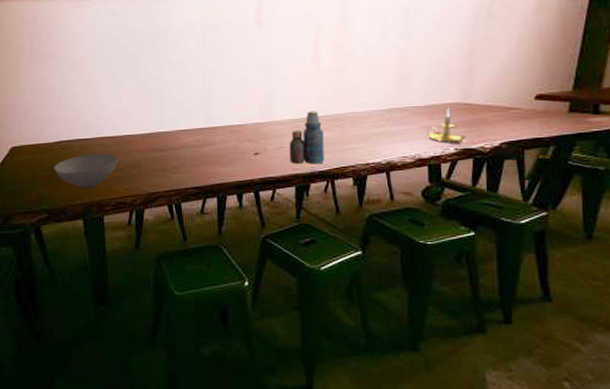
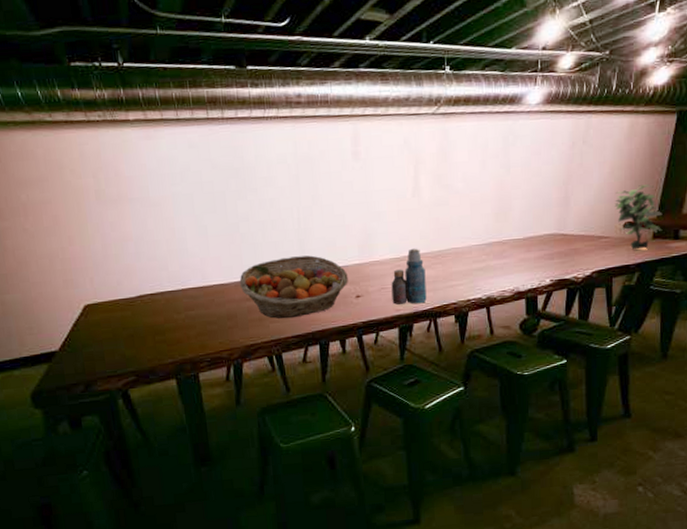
bowl: present [54,153,119,189] -> none [138,305,211,346]
fruit basket: none [146,113,247,171] -> present [239,255,348,319]
candle holder: present [424,107,467,142] -> none [522,239,562,274]
potted plant: none [523,57,580,123] -> present [614,184,663,250]

